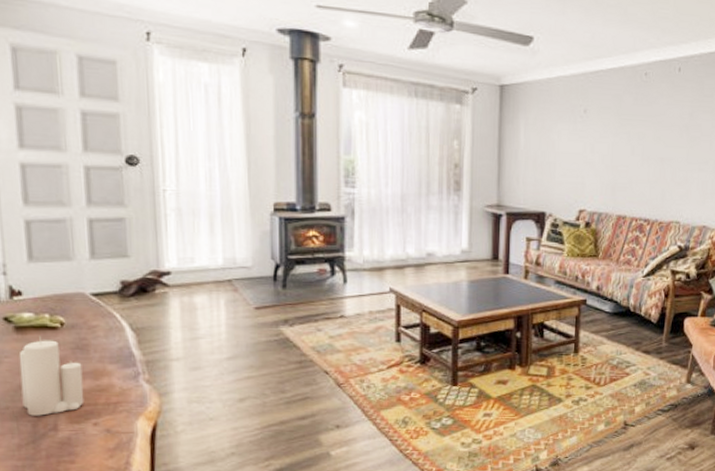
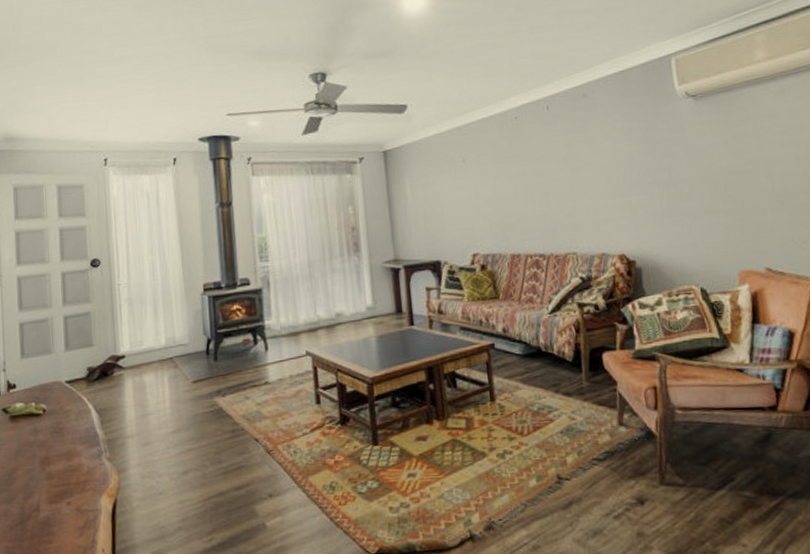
candle: present [18,336,85,416] -> none [12,423,60,498]

